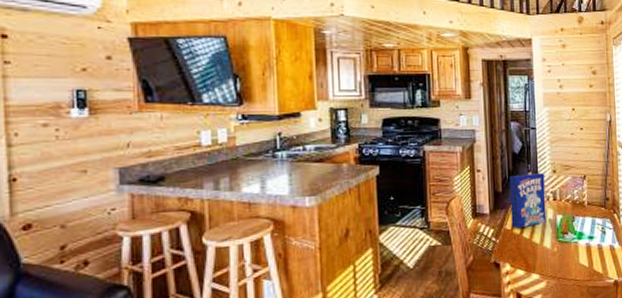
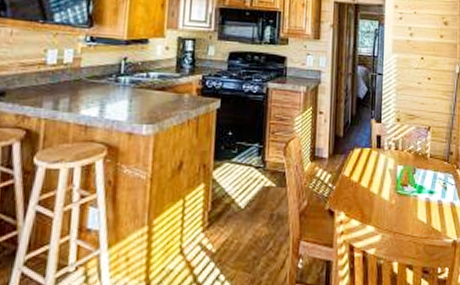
cereal box: present [509,173,546,229] -> none [350,120,388,176]

